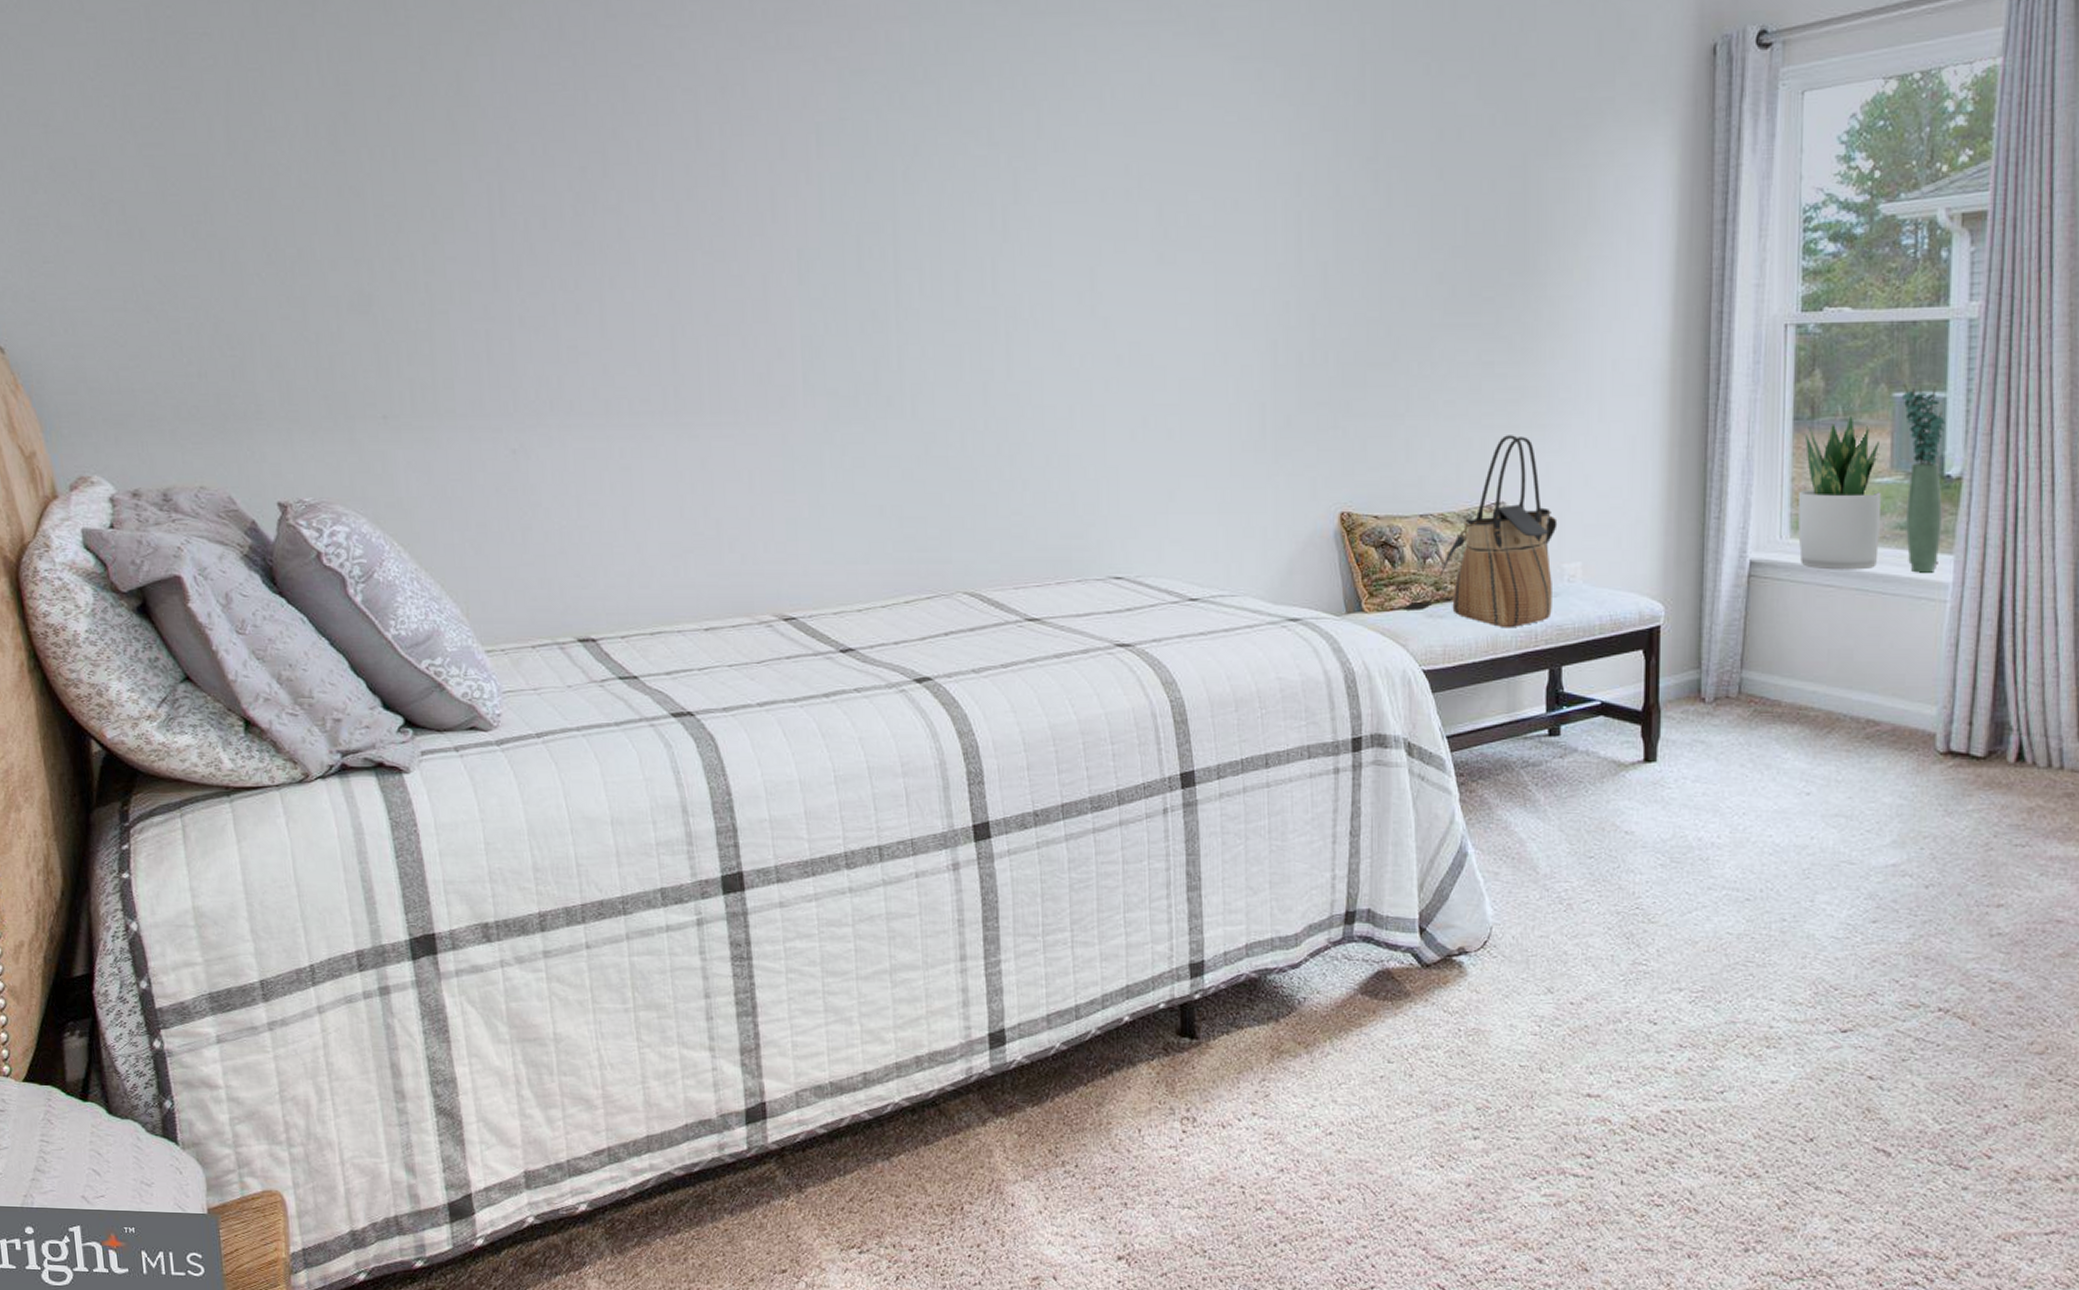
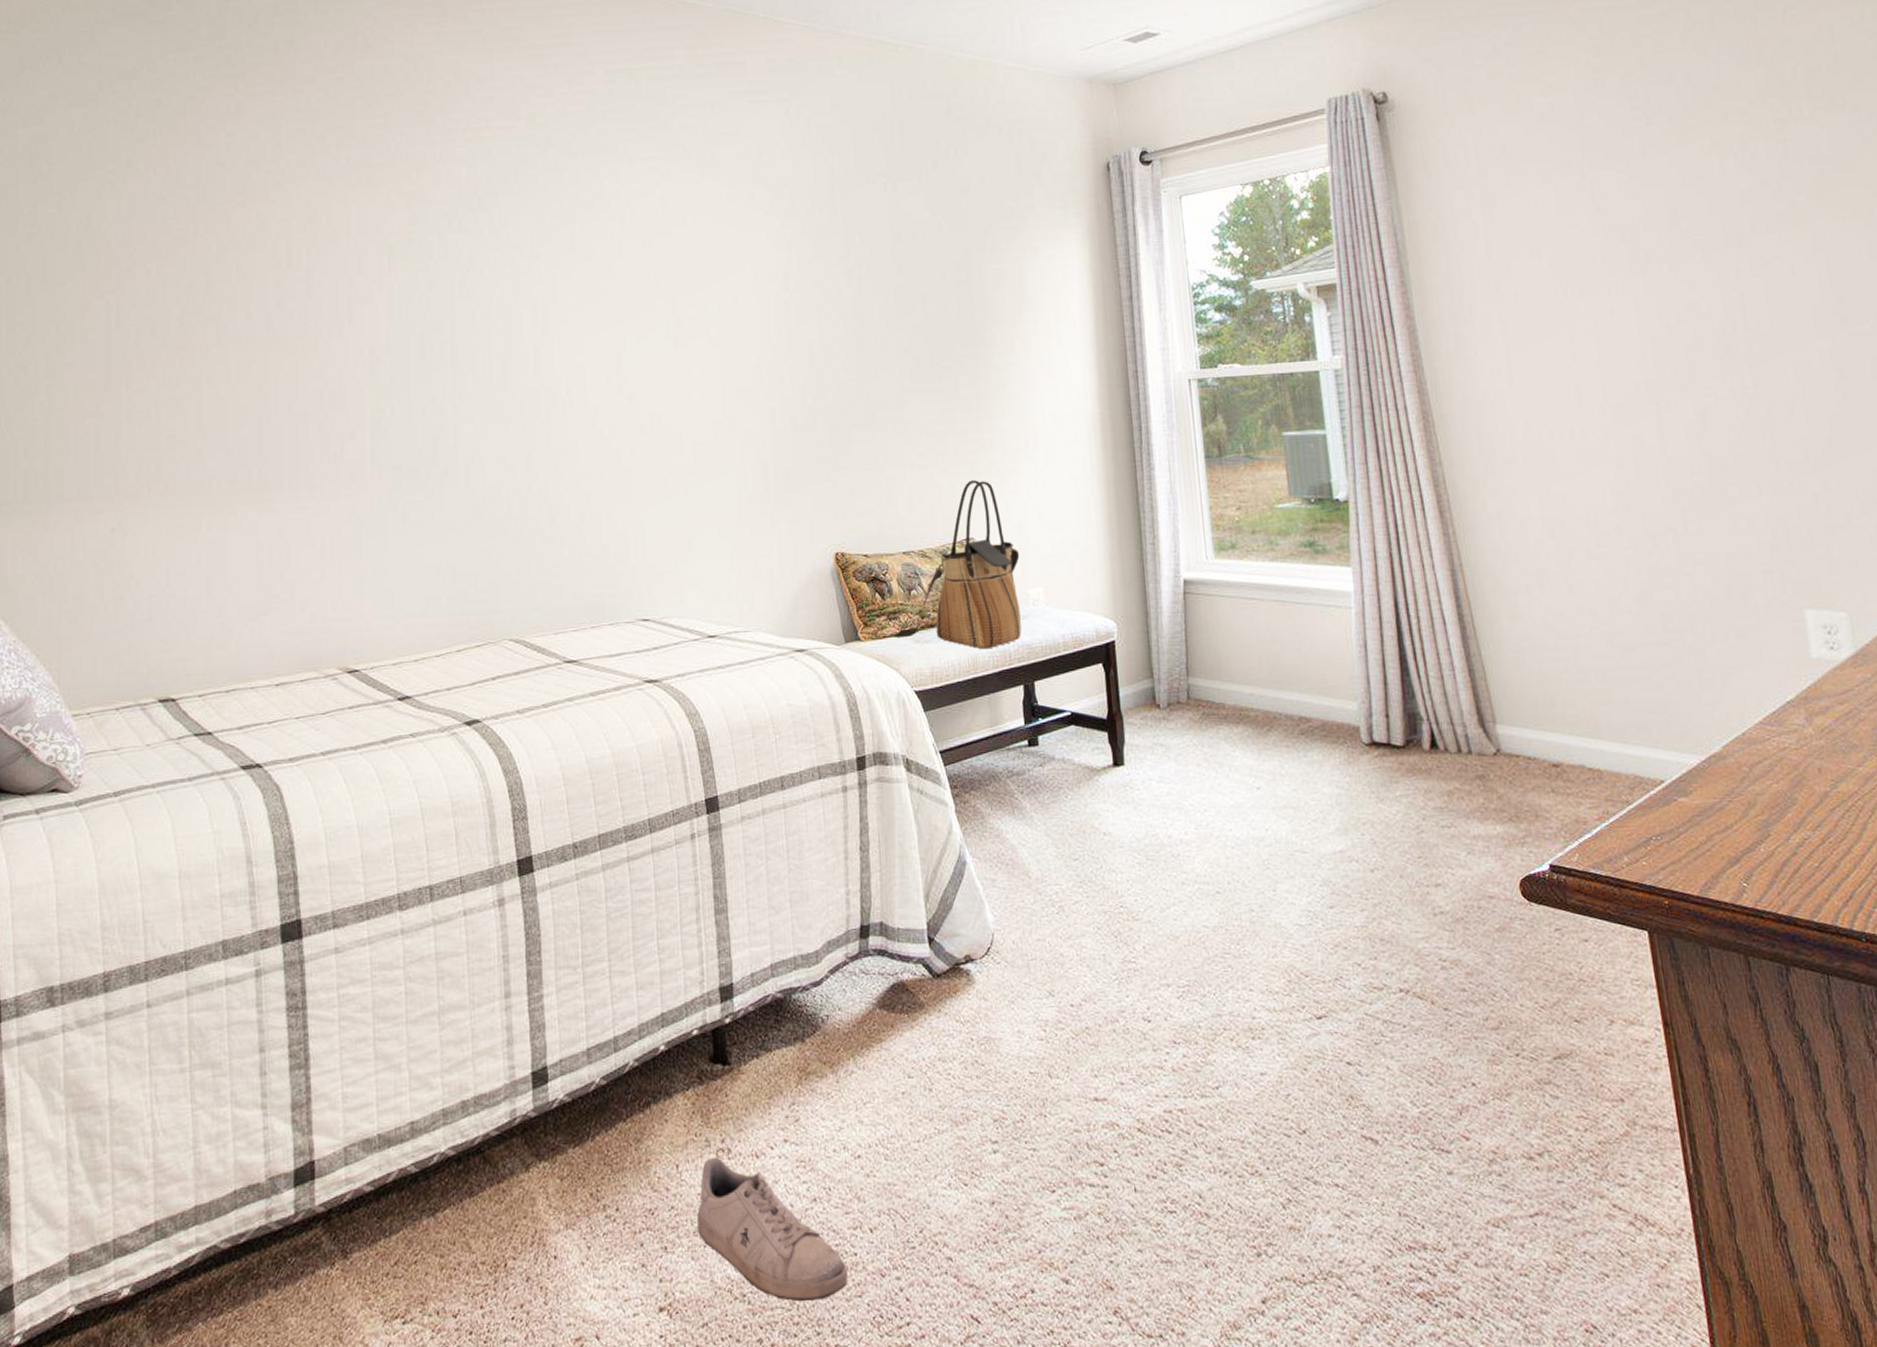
shoe: none [1159,1124,1312,1261] -> present [697,1157,848,1302]
planter: present [1798,415,1882,570] -> none [1217,452,1289,585]
vase: present [1901,383,1946,573] -> none [1289,424,1339,584]

